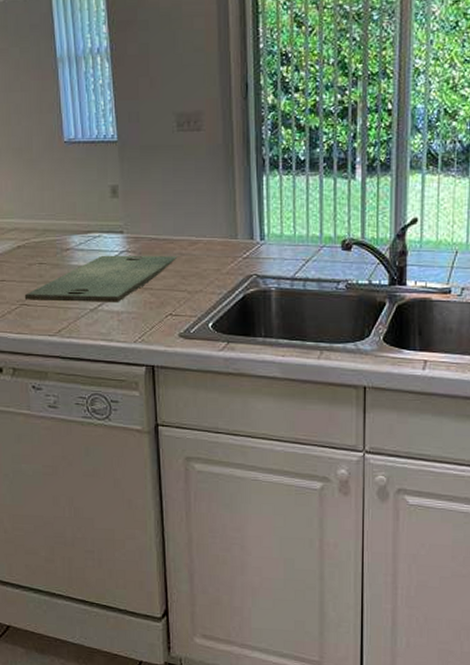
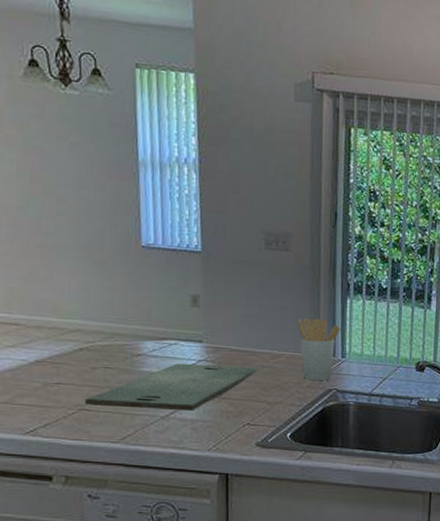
utensil holder: none [213,200,258,266] -> present [297,318,341,381]

